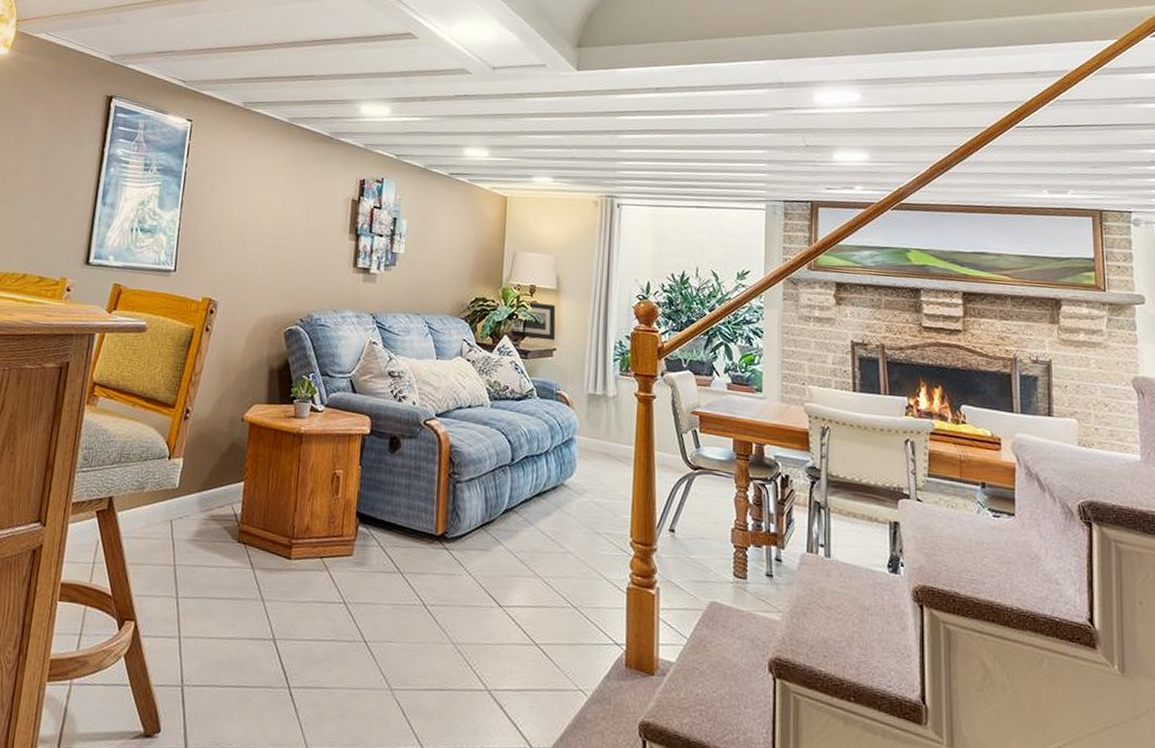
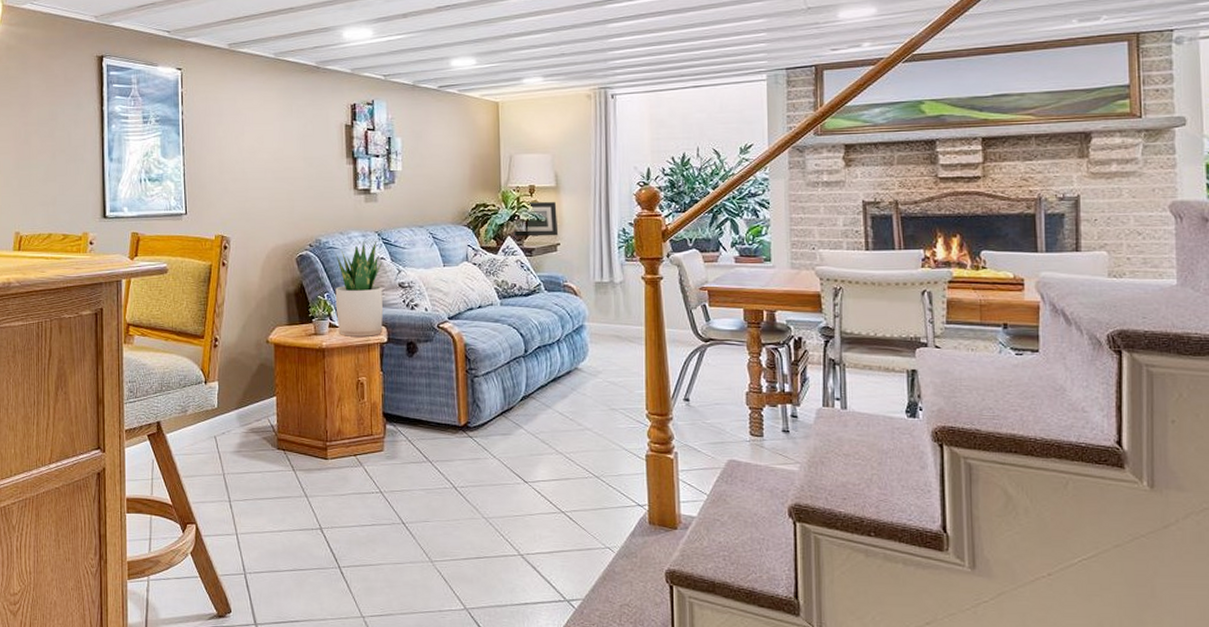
planter: none [319,322,375,426] -> present [335,241,383,336]

